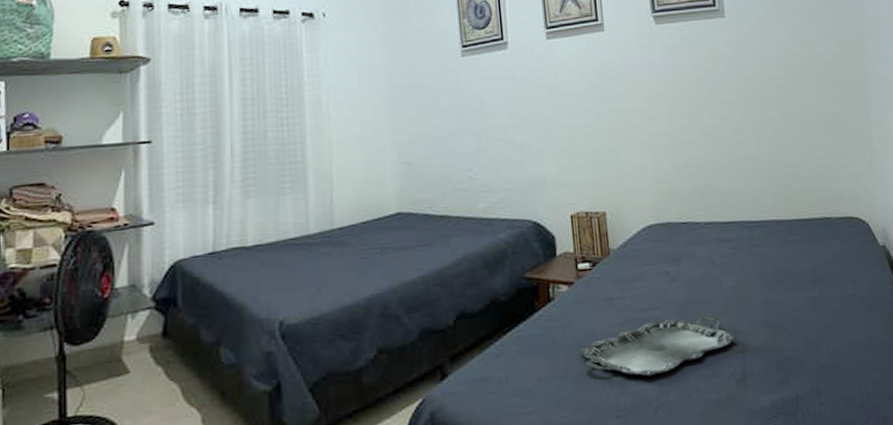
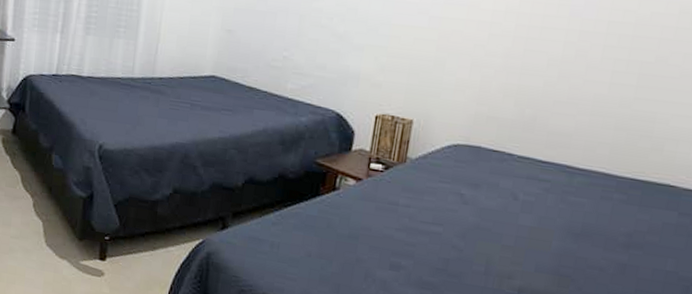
serving tray: present [580,316,737,377] -> none [352,235,518,284]

